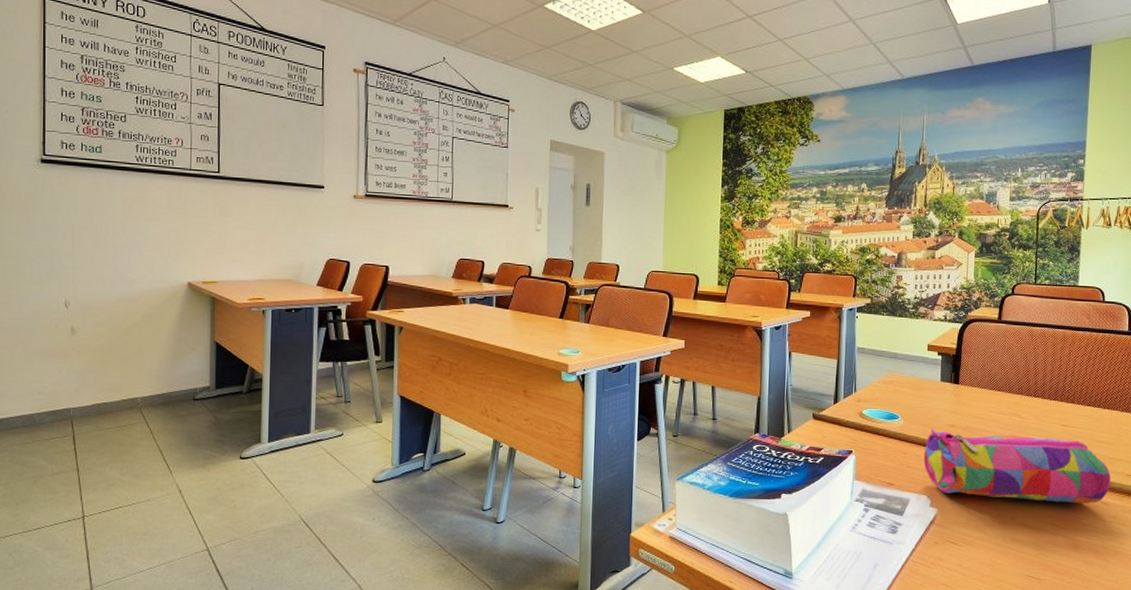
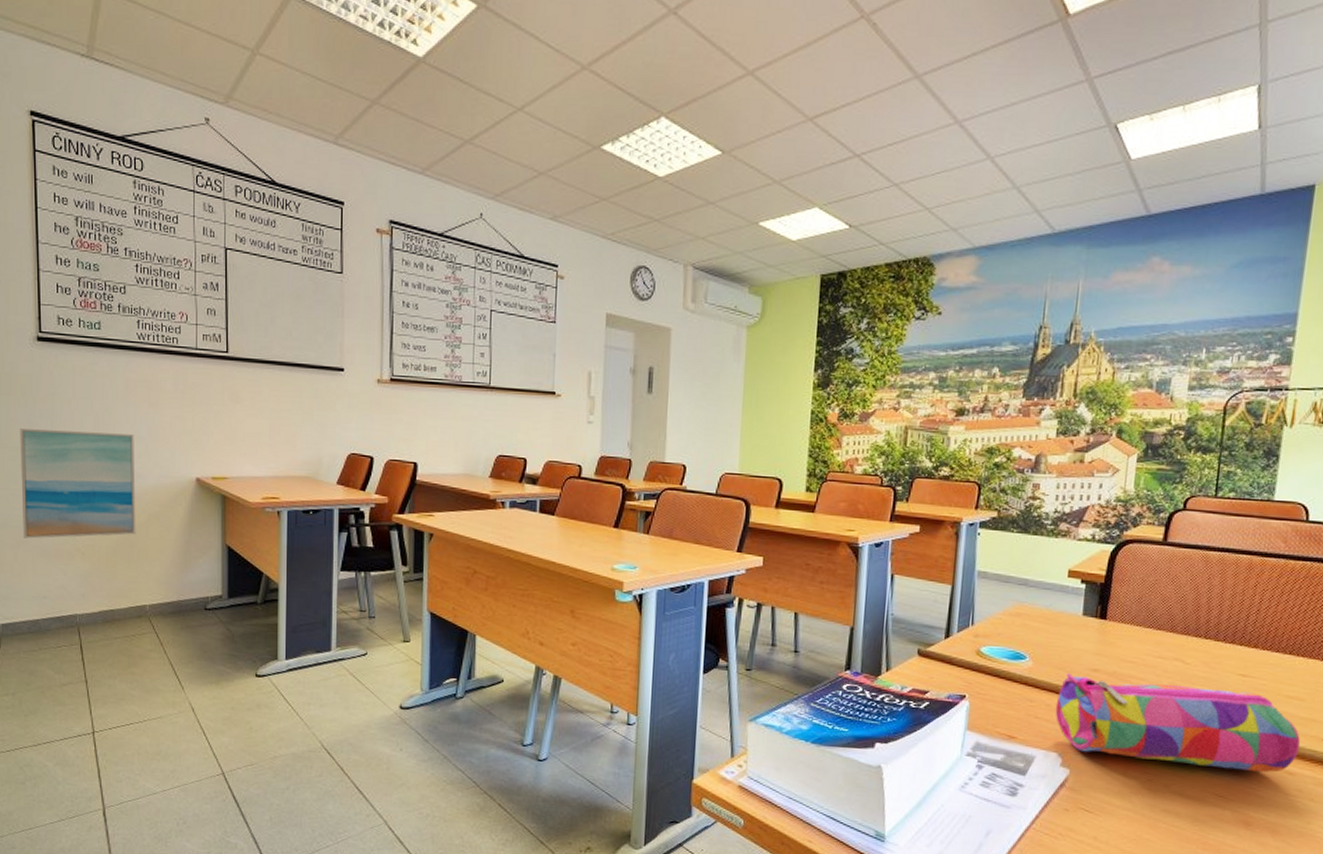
wall art: none [20,241,131,340] -> present [20,429,136,539]

